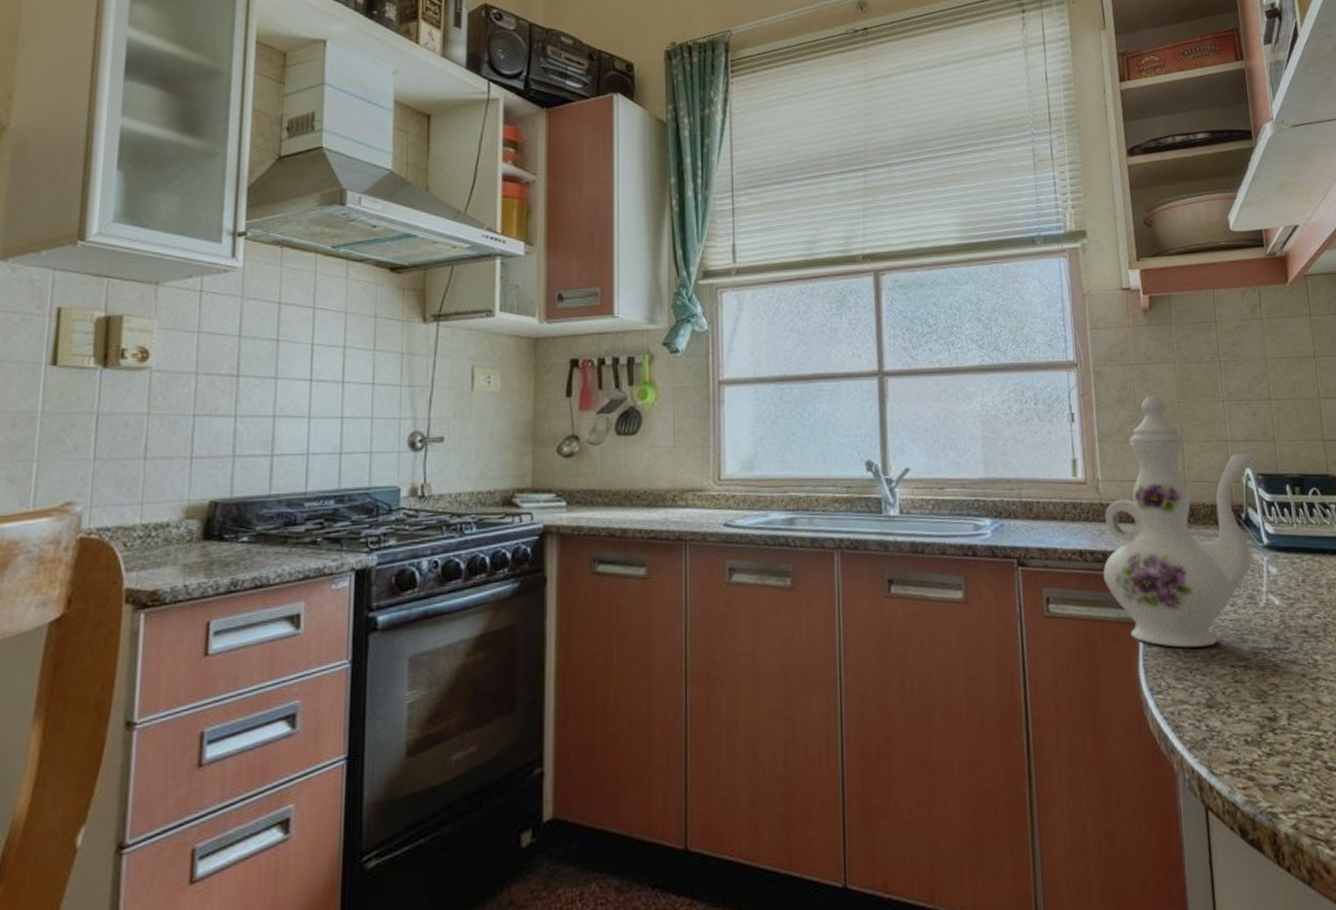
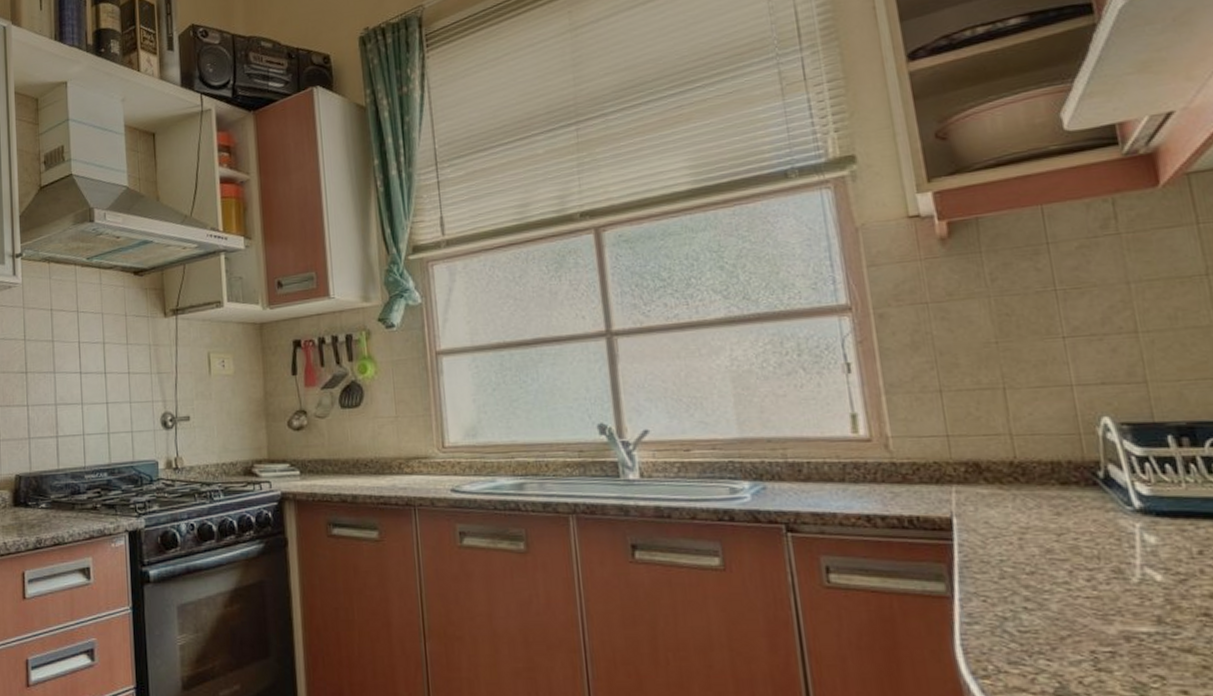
ewer: present [1103,396,1261,648] -> none [898,337,1125,628]

